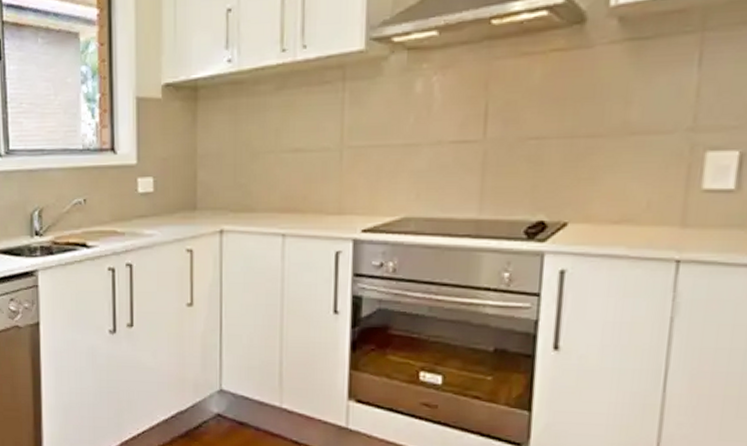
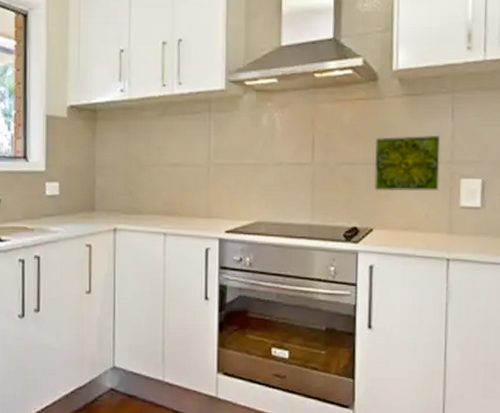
decorative tile: none [573,93,679,173] -> present [374,135,441,191]

